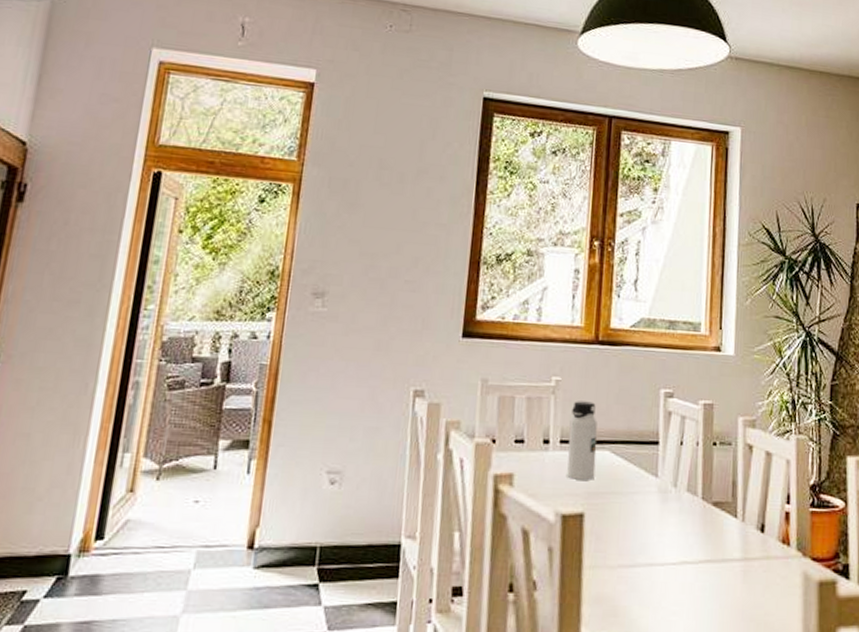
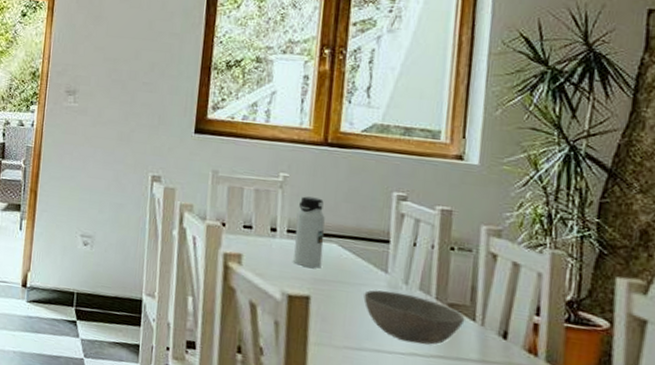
bowl: none [636,496,728,551] -> present [363,289,465,345]

